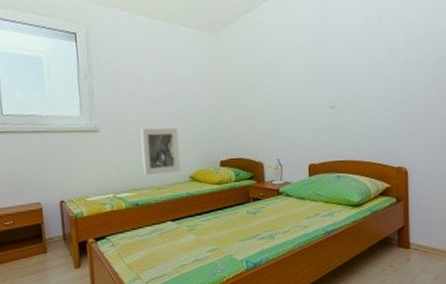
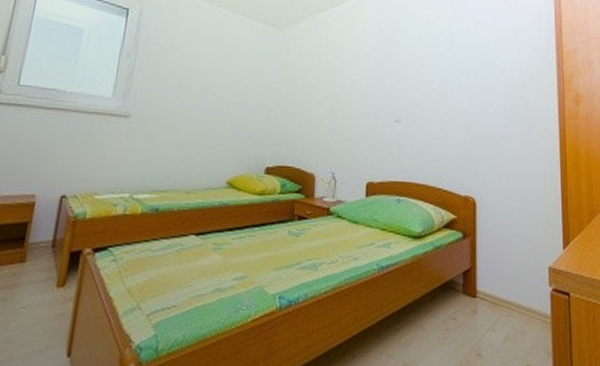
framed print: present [140,127,181,175] -> none [172,119,223,176]

